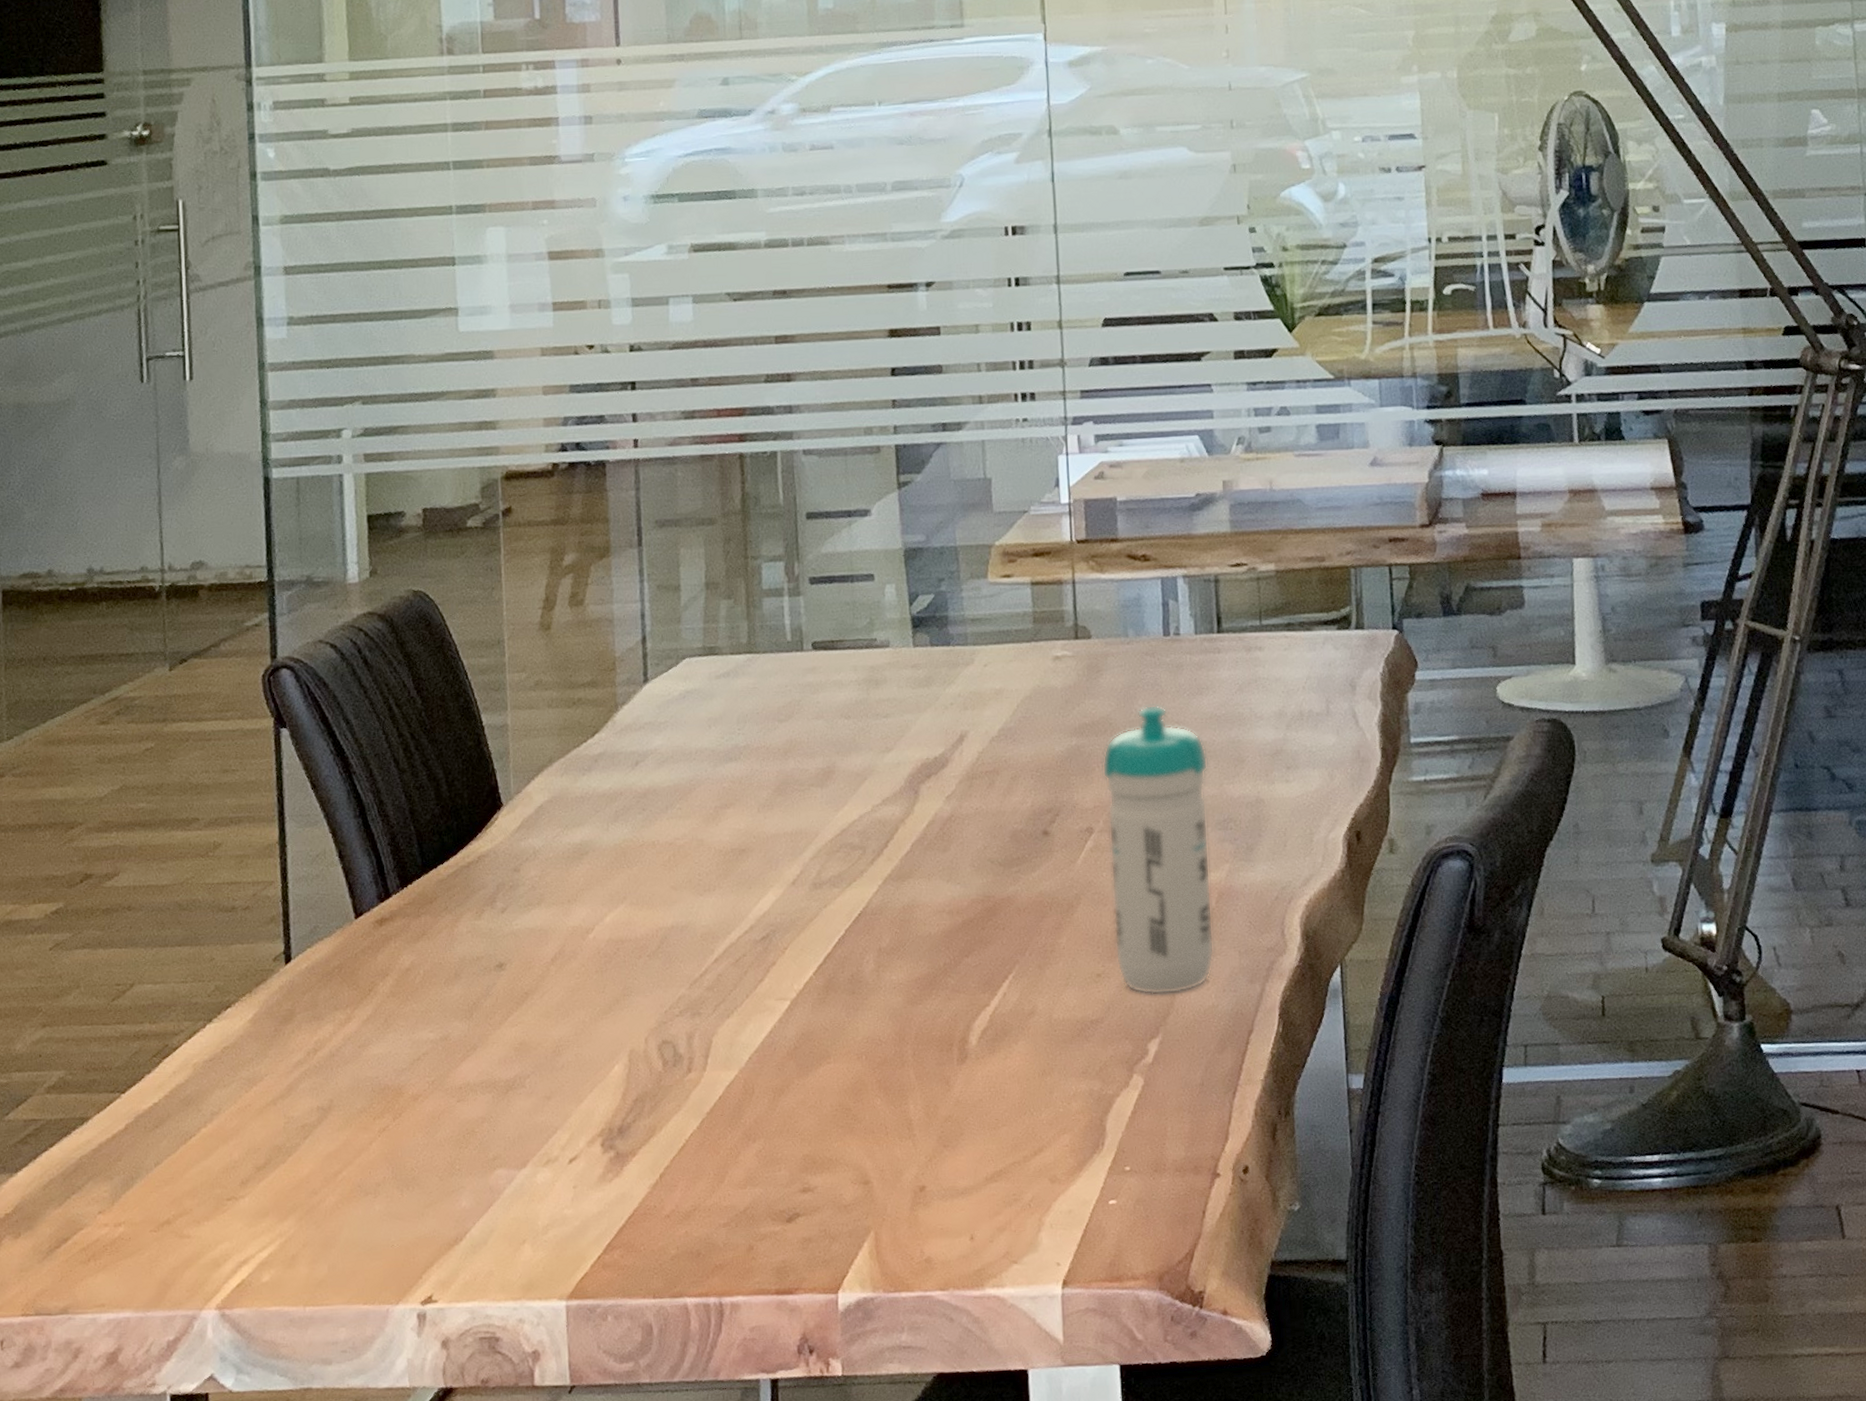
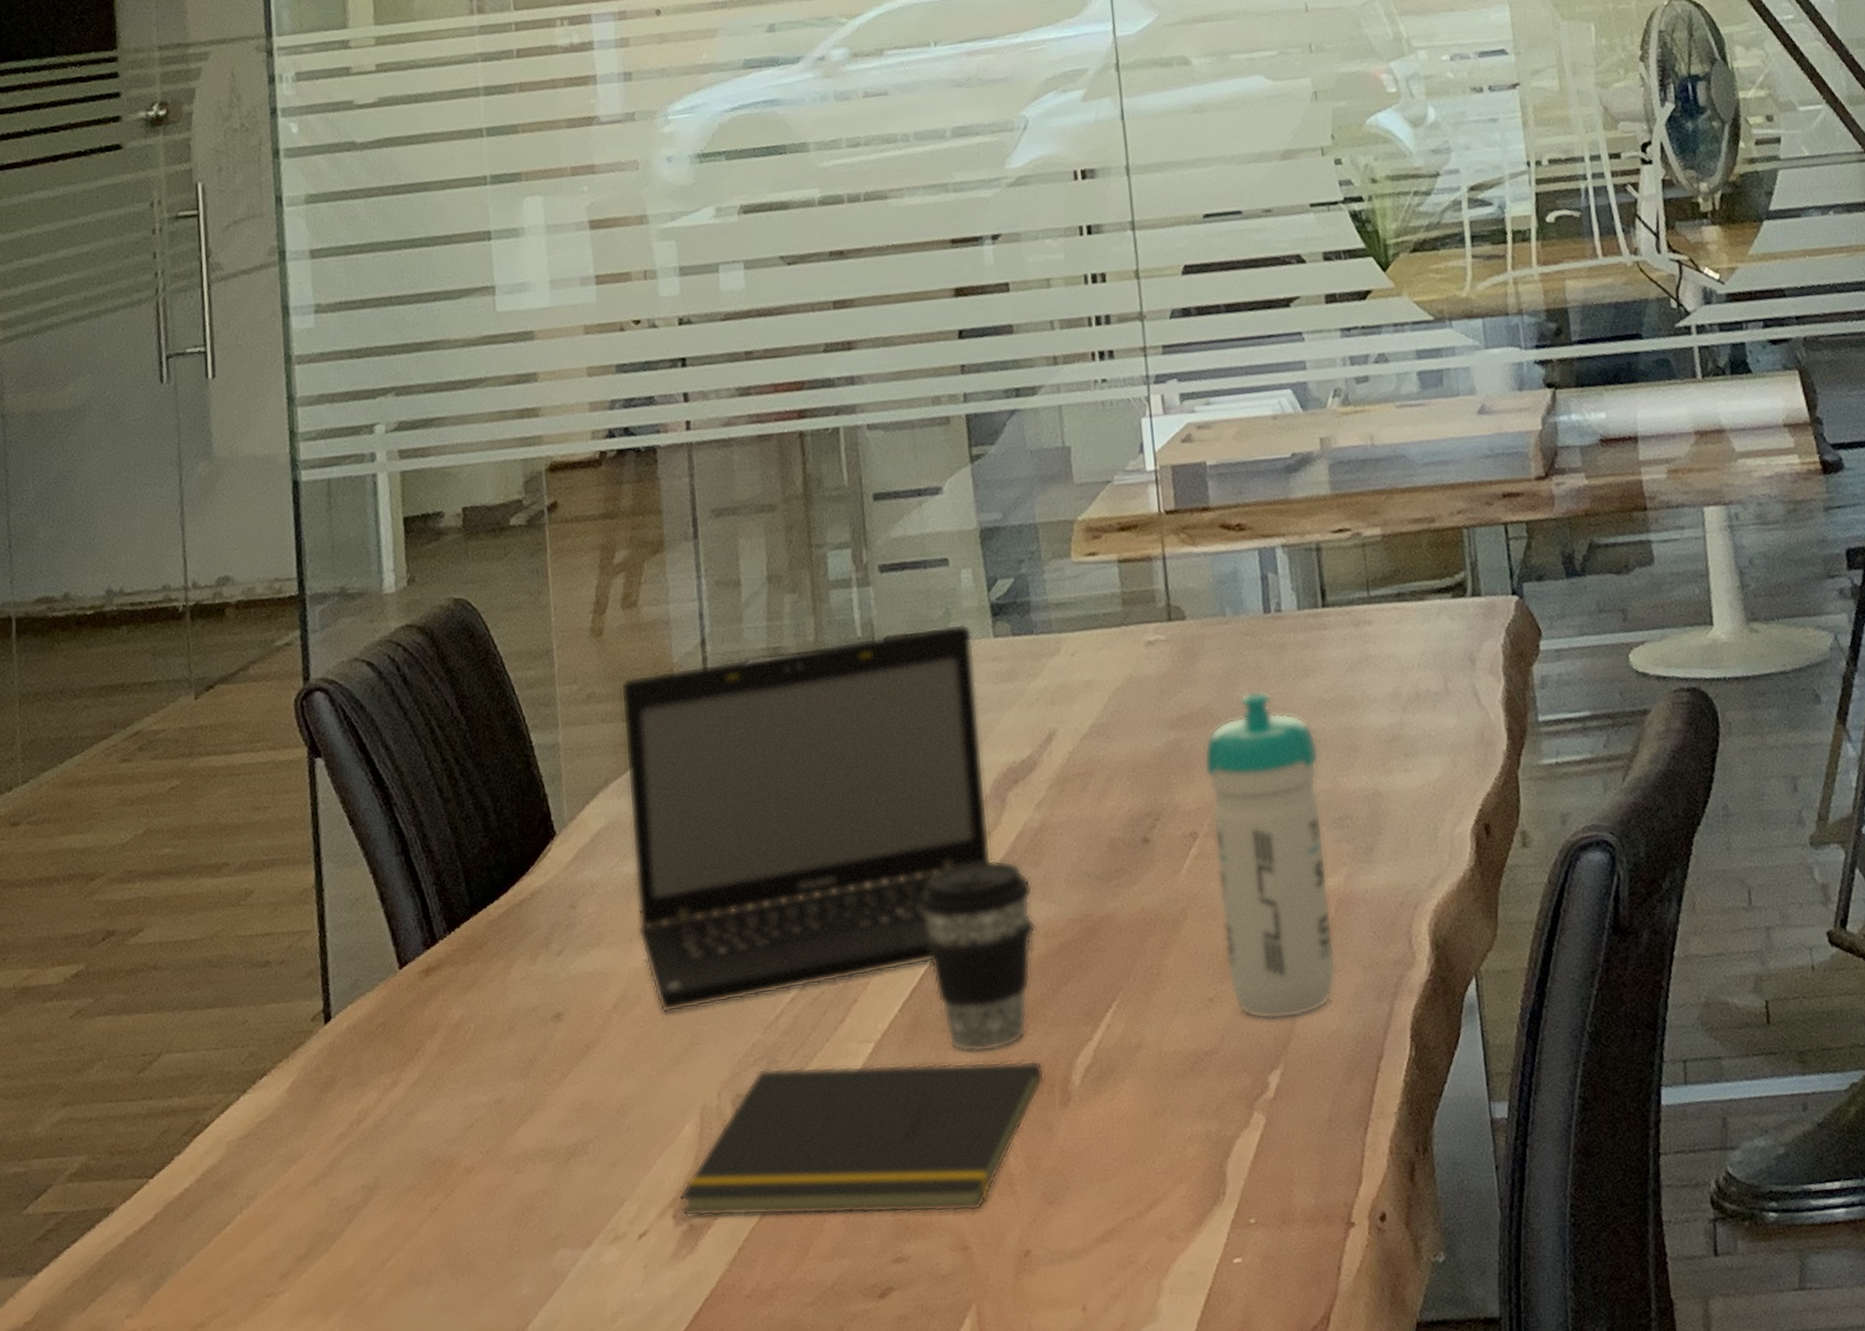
laptop: none [566,633,942,967] -> present [620,623,1037,1013]
notepad: none [607,1018,945,1151] -> present [679,1060,1045,1217]
coffee cup: none [837,843,941,1013] -> present [920,858,1033,1053]

